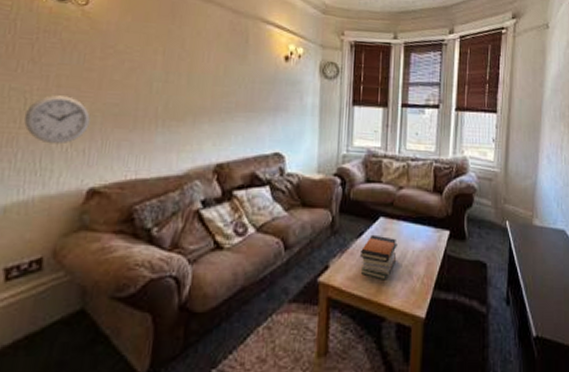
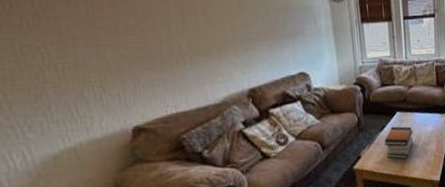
wall clock: present [24,95,90,145] -> none [46,46,117,93]

